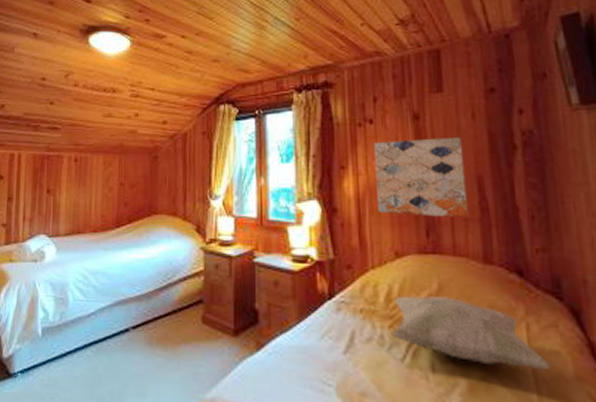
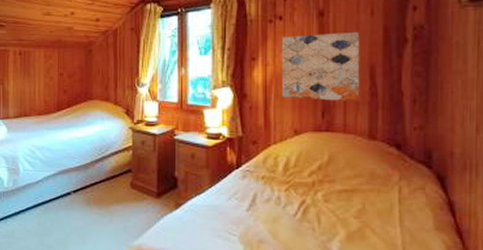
decorative pillow: present [392,296,552,371] -> none [287,165,416,223]

